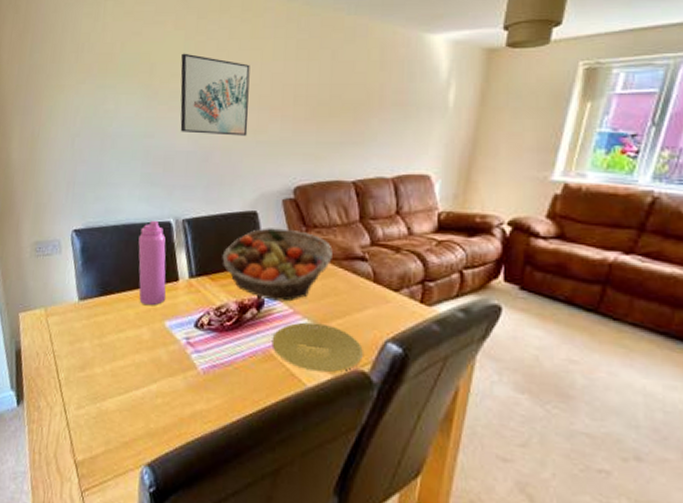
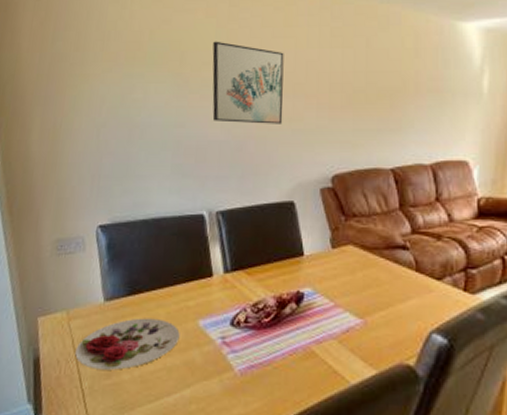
plate: none [52,317,148,364] -> present [75,318,180,370]
water bottle: present [138,220,166,306] -> none [169,213,200,304]
fruit basket: present [222,228,333,301] -> none [258,218,373,294]
plate: present [271,322,363,373] -> none [312,315,407,368]

